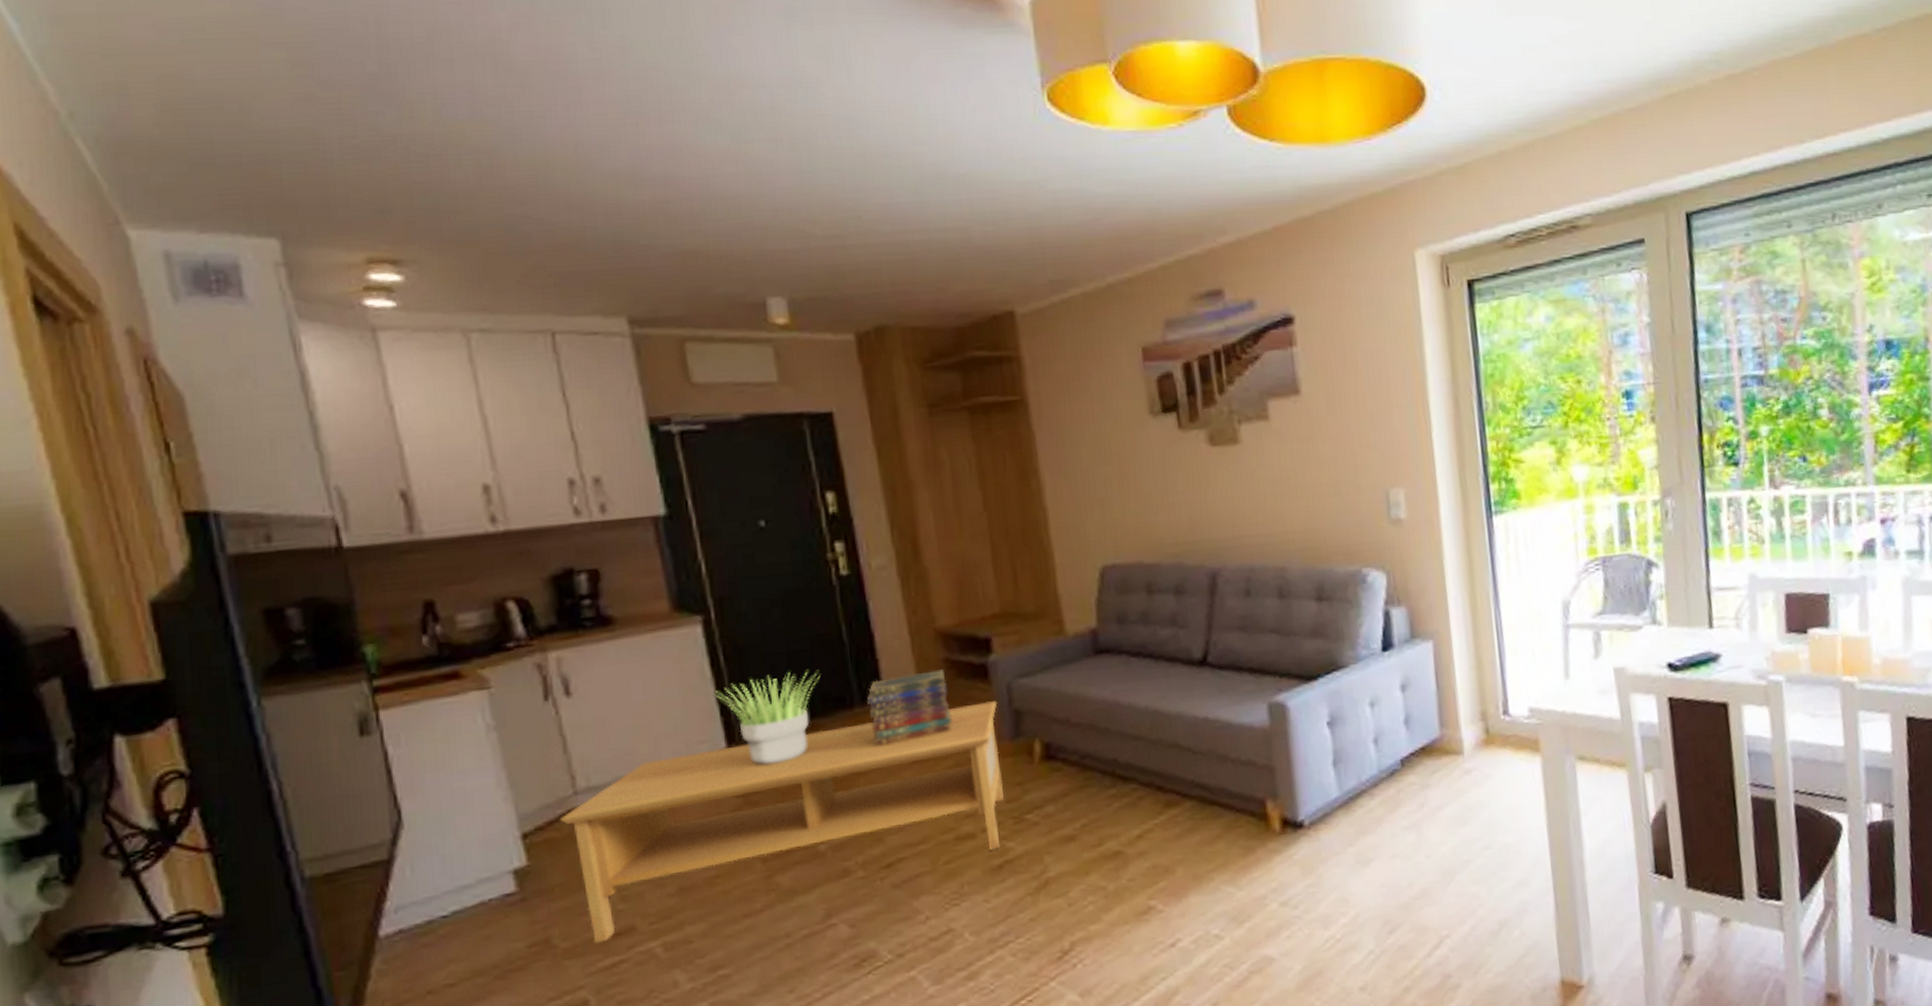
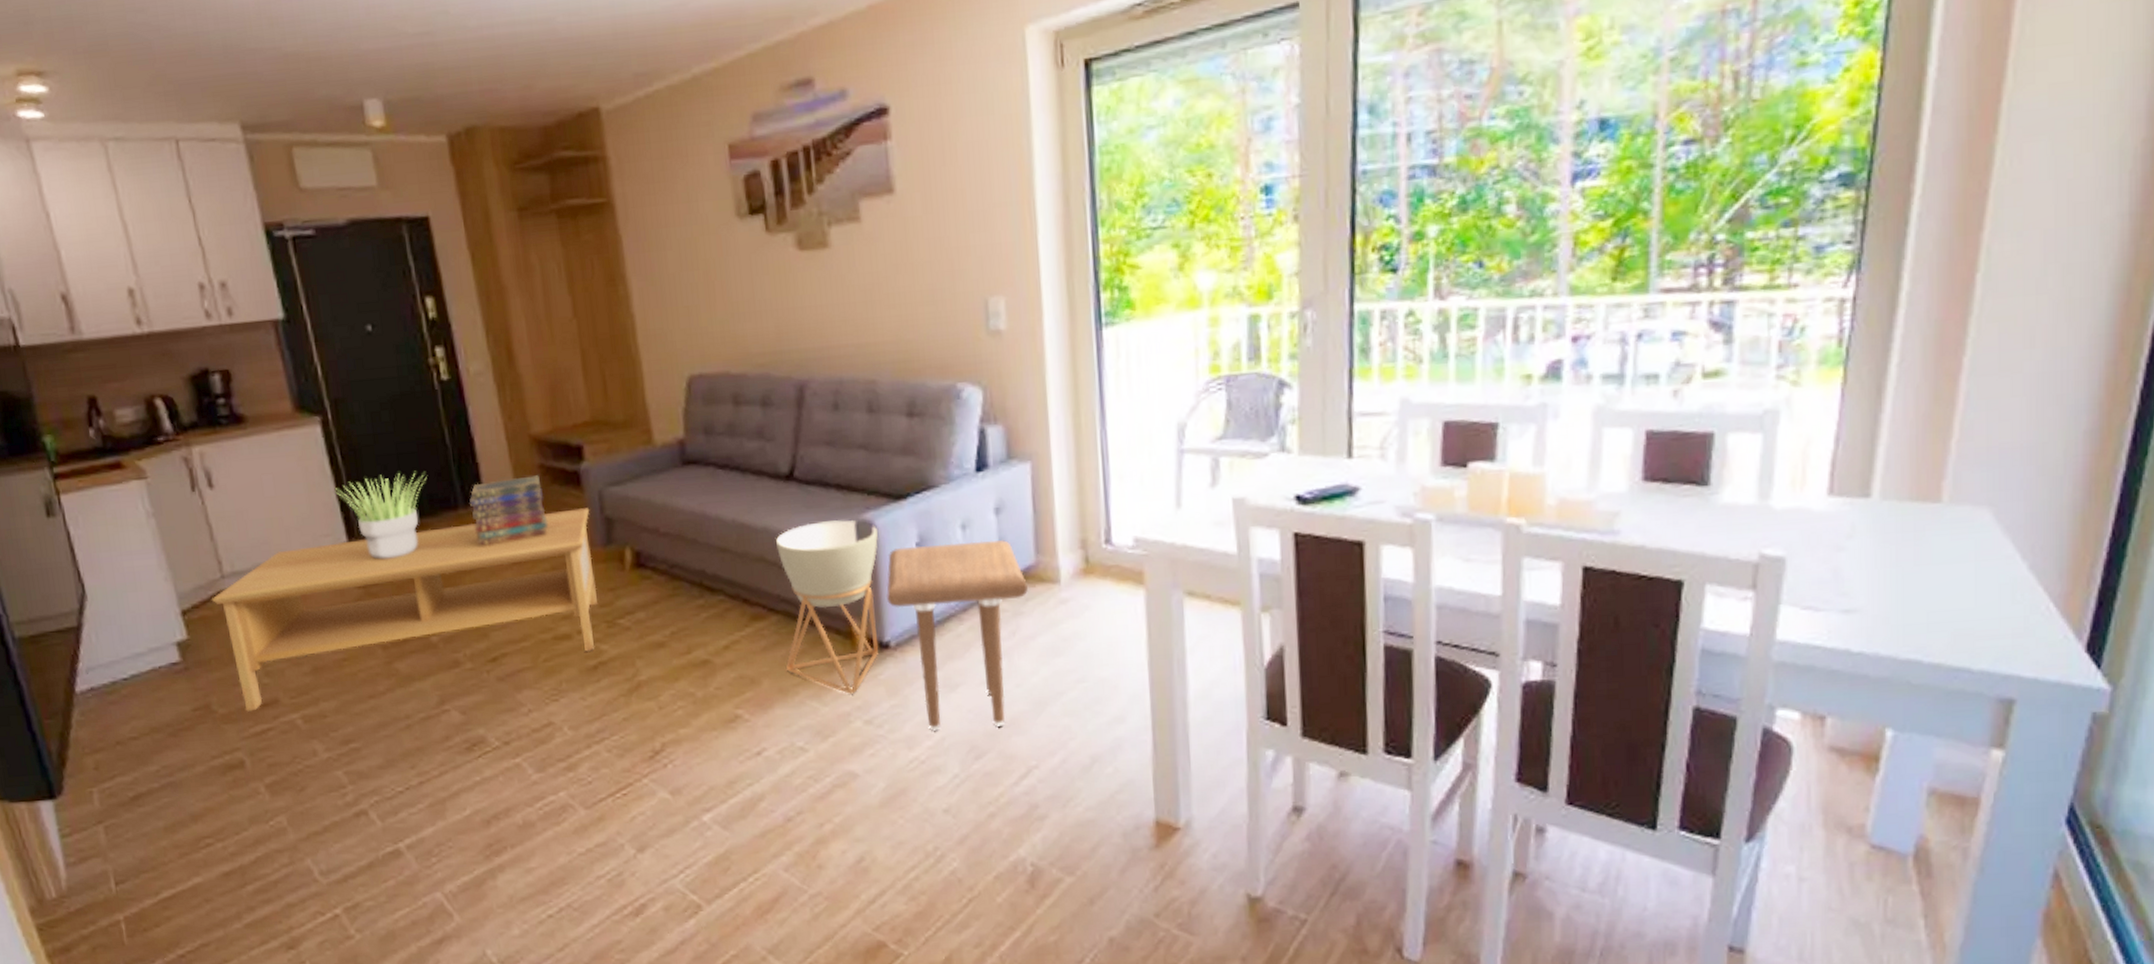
planter: none [1189,702,1293,876] -> present [775,520,879,694]
side table: none [1299,715,1434,909] -> present [885,539,1028,732]

